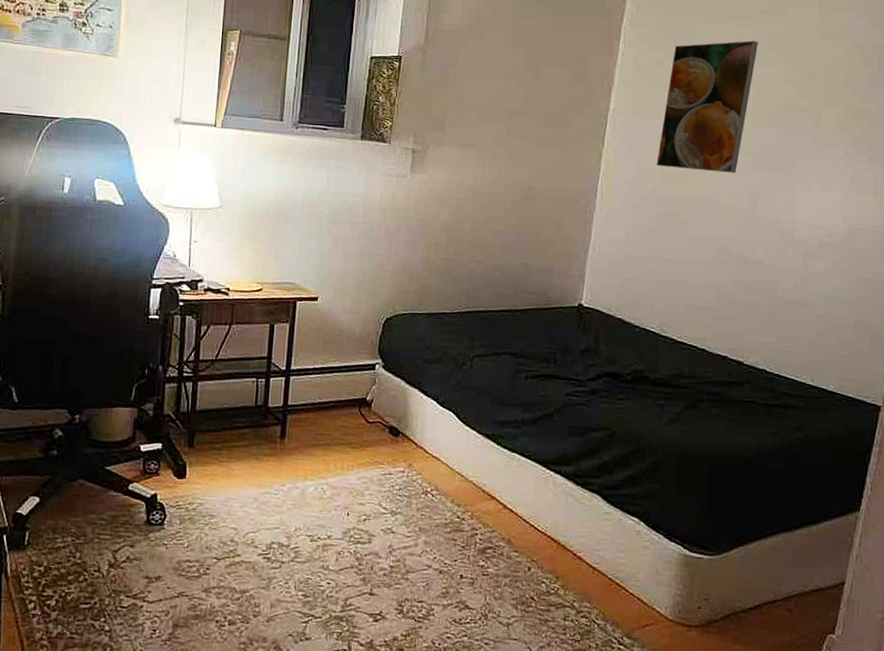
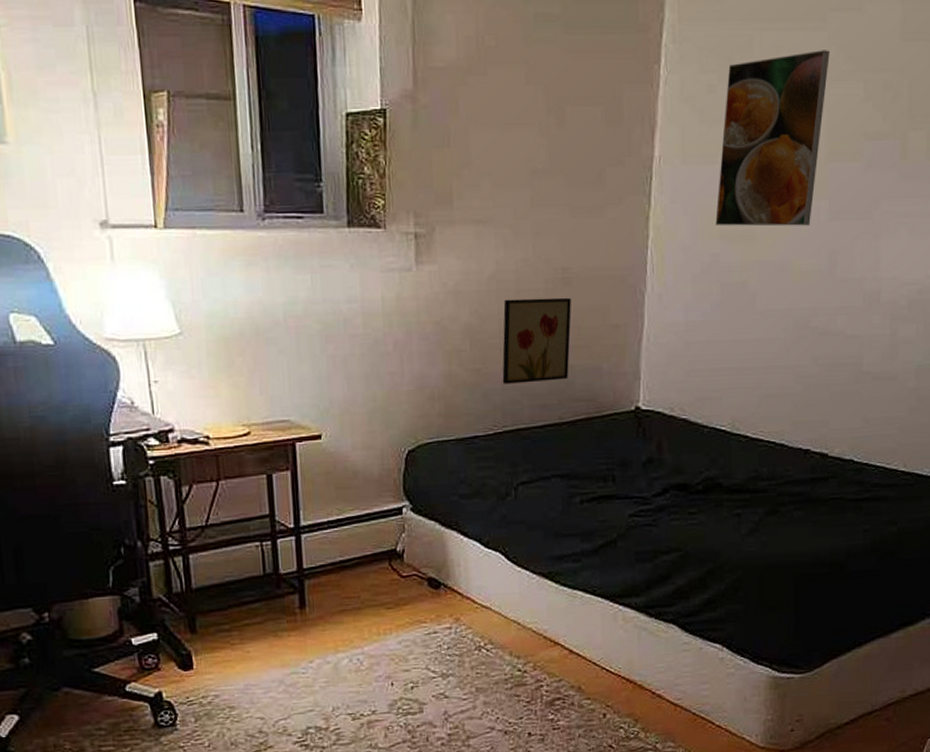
wall art: none [469,206,532,276] -> present [502,297,572,384]

